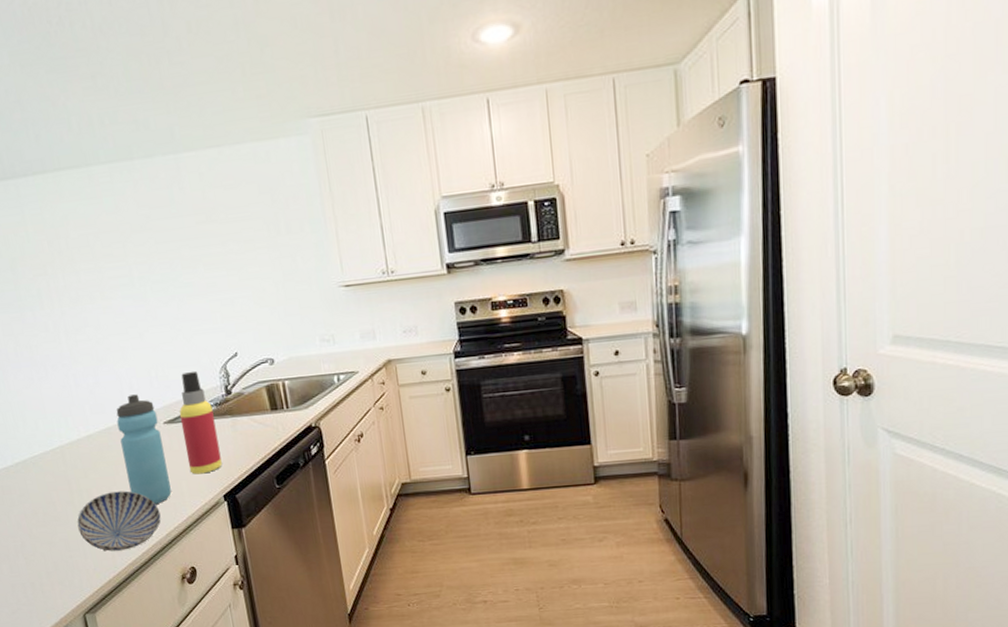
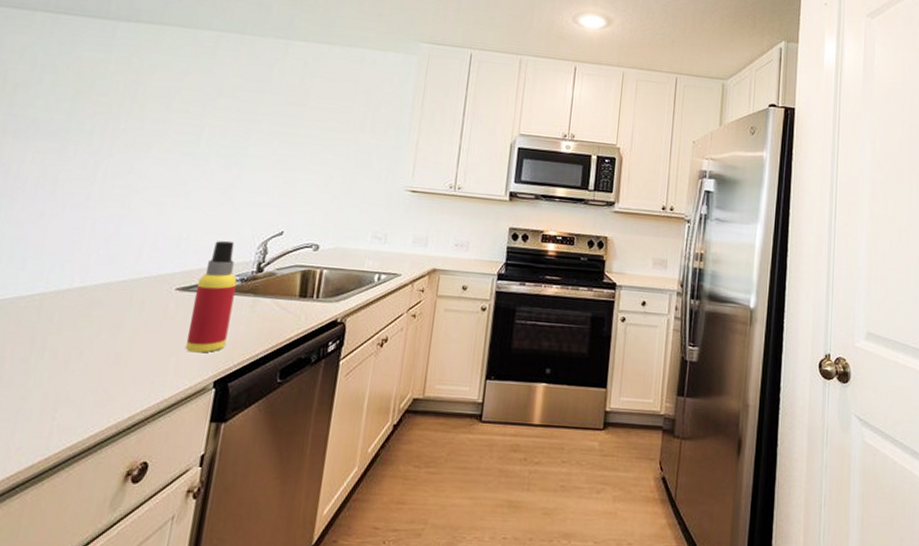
bowl: present [77,491,161,552] -> none [19,356,132,430]
water bottle: present [116,394,172,505] -> none [105,252,173,380]

